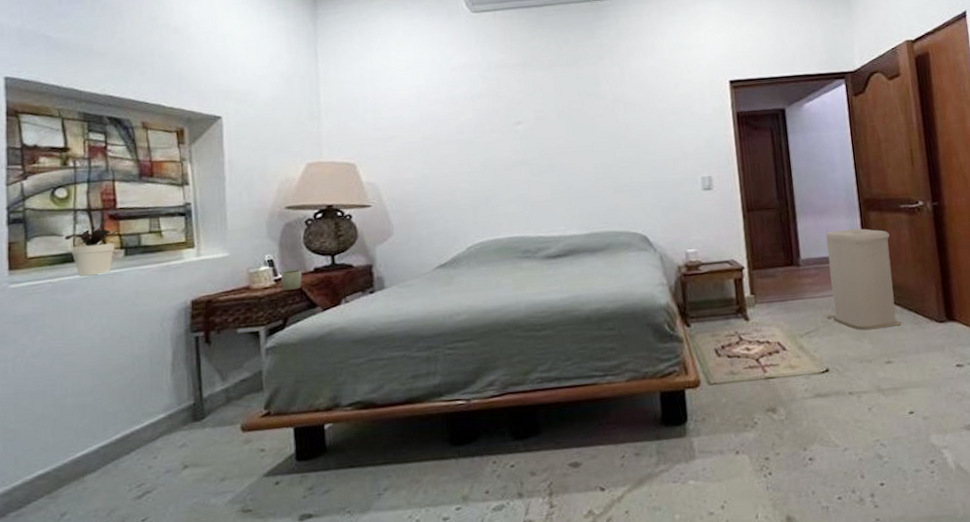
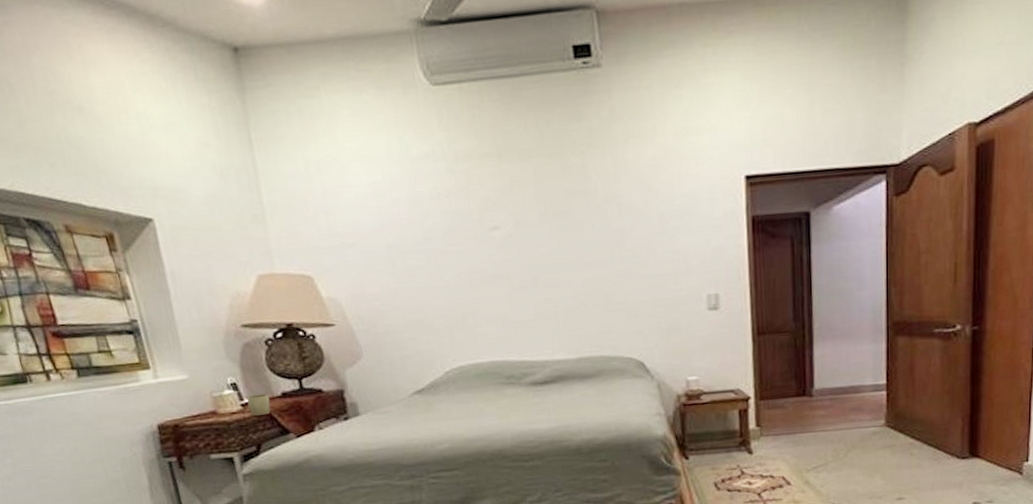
potted plant: present [65,218,121,277] -> none [9,336,68,399]
laundry basket: present [826,228,902,330] -> none [838,355,919,466]

